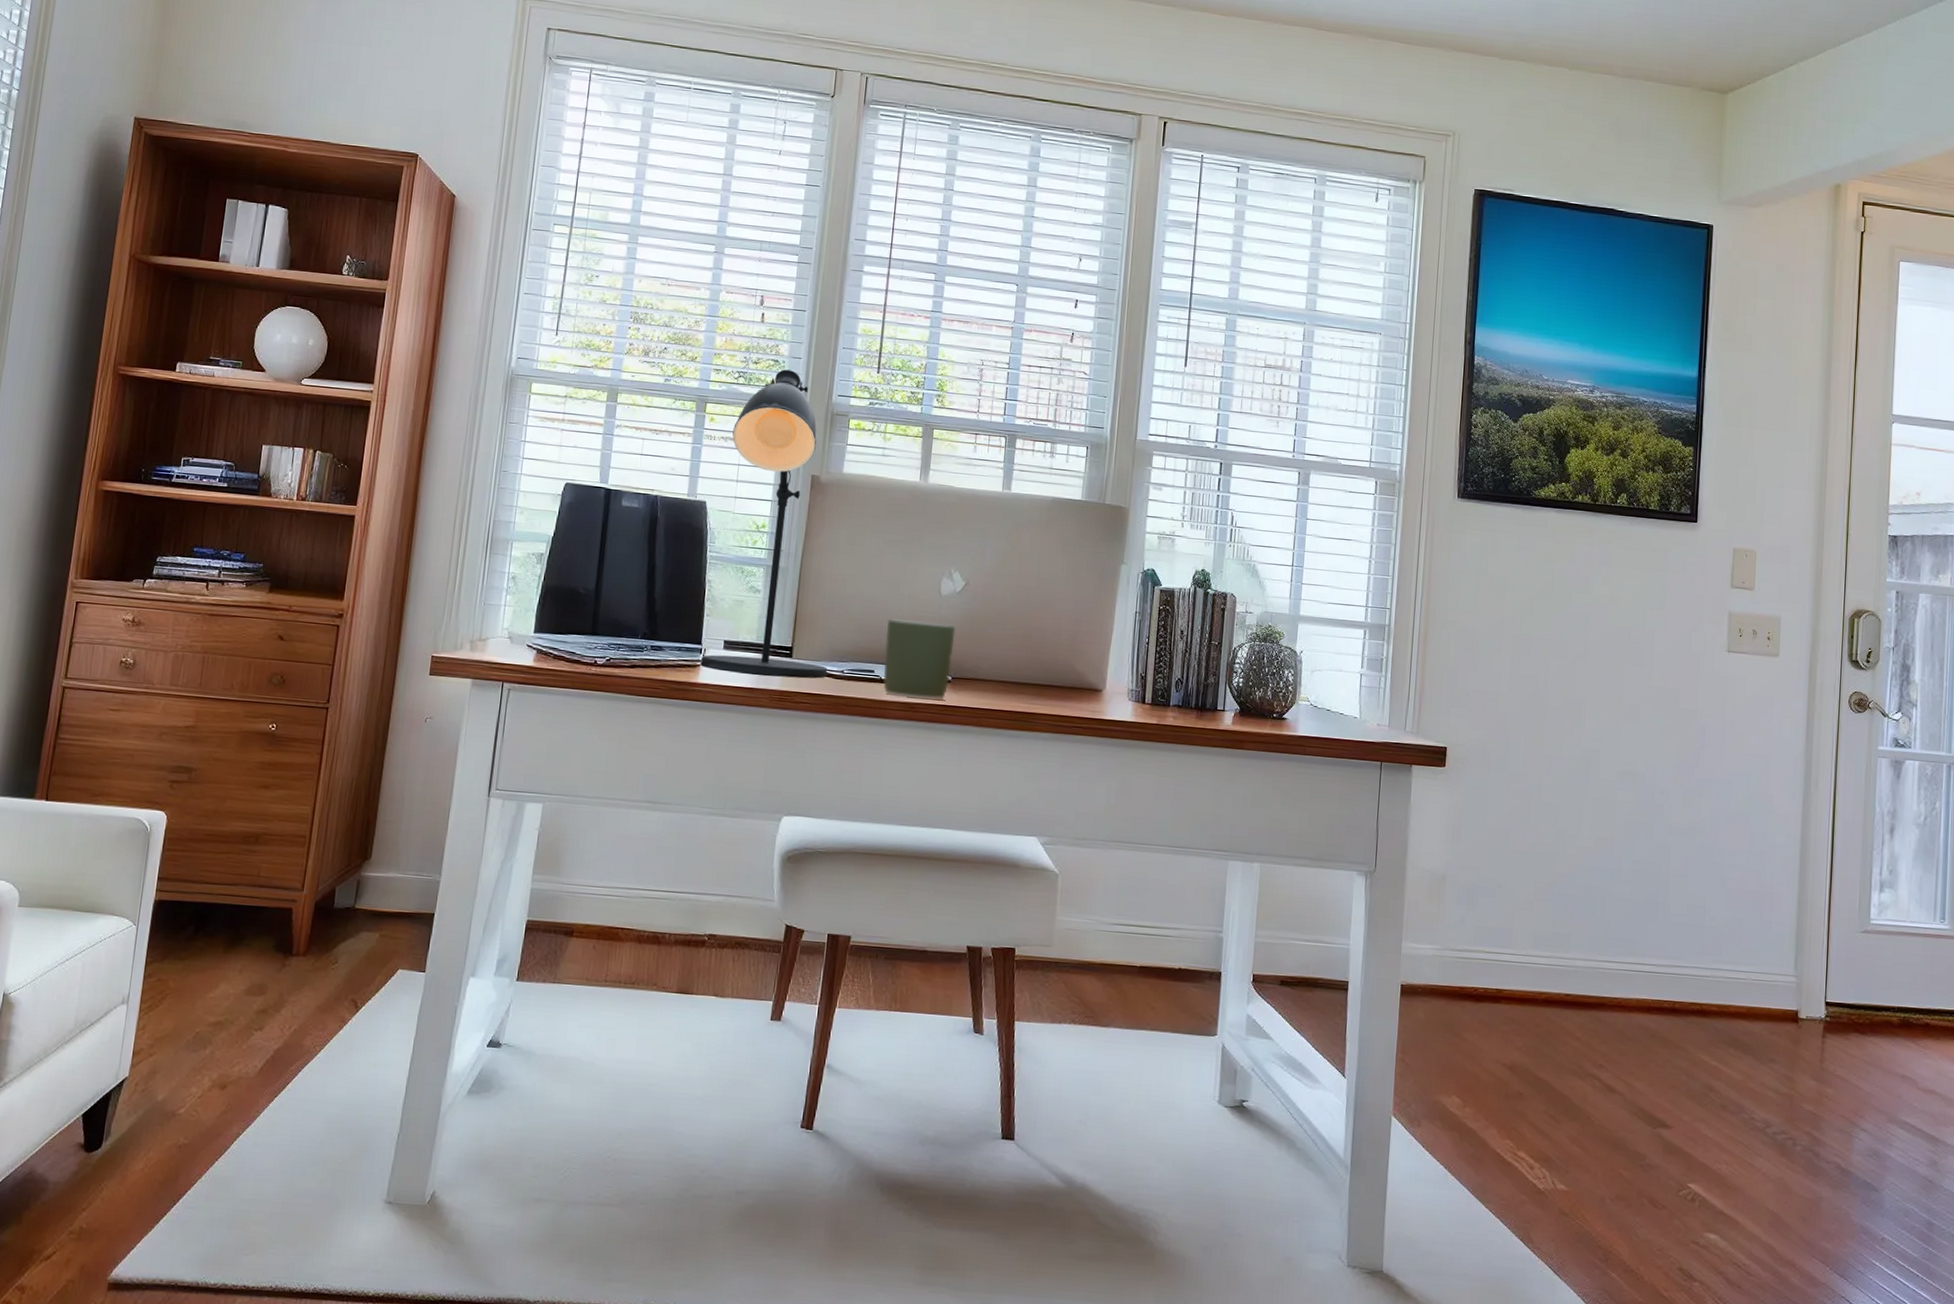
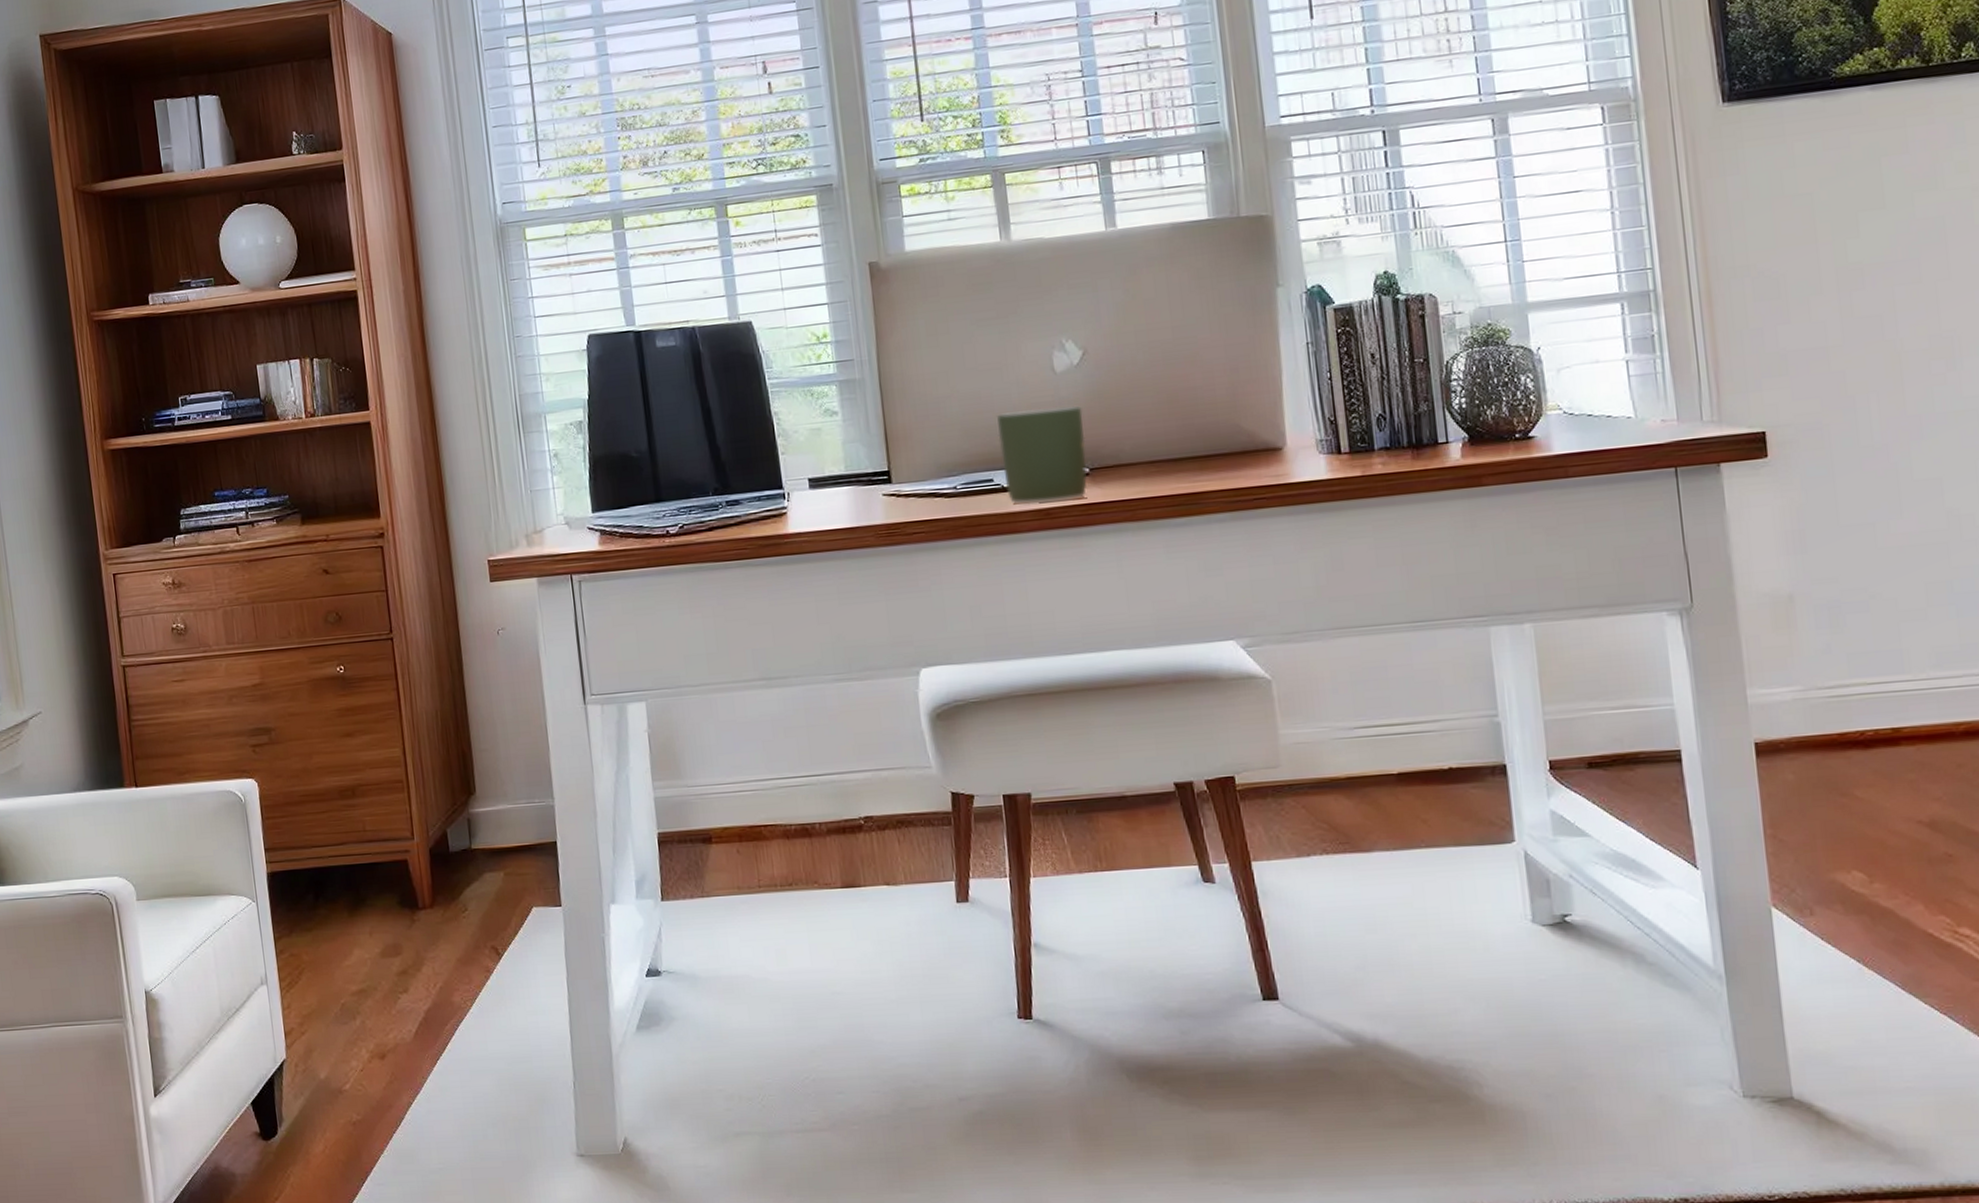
desk lamp: present [700,369,828,679] -> none [764,142,938,515]

